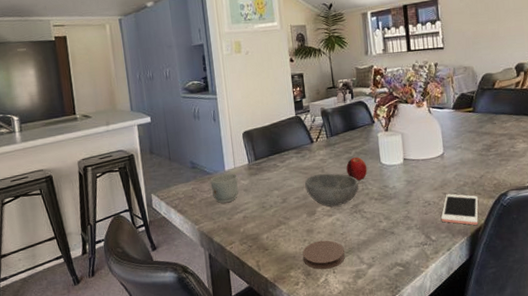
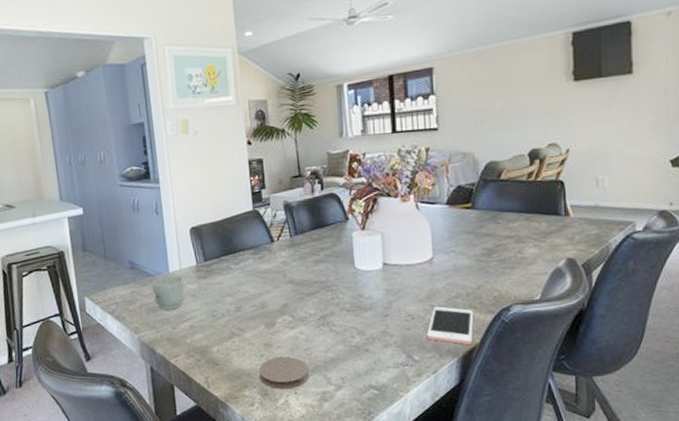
bowl: present [305,173,359,207] -> none [263,279,328,318]
fruit: present [346,157,367,180] -> none [313,260,338,287]

